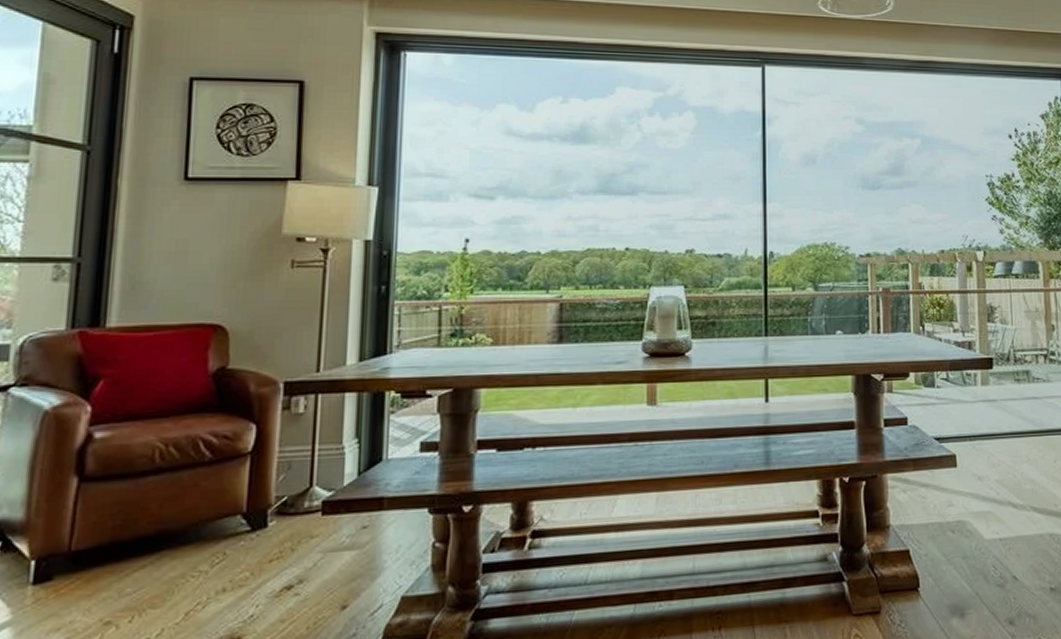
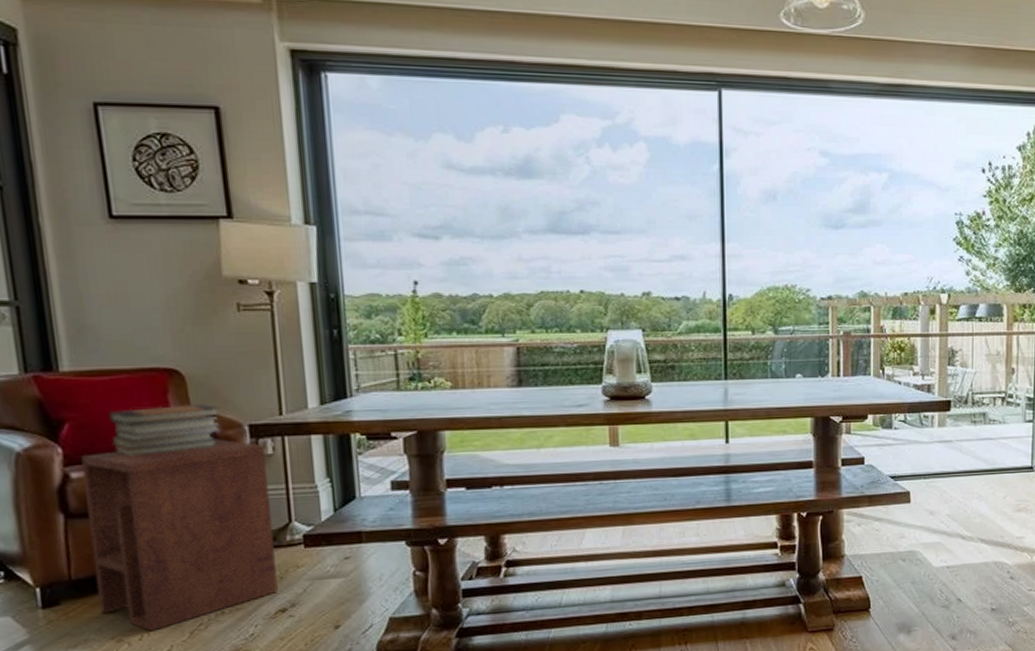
side table: none [93,396,296,612] -> present [81,439,278,632]
book stack: none [143,360,258,415] -> present [108,403,220,457]

